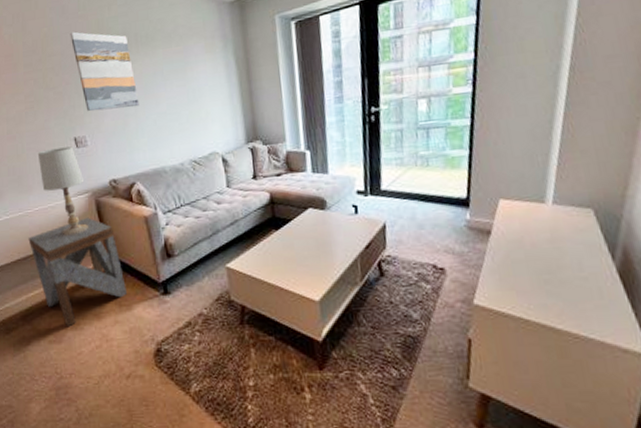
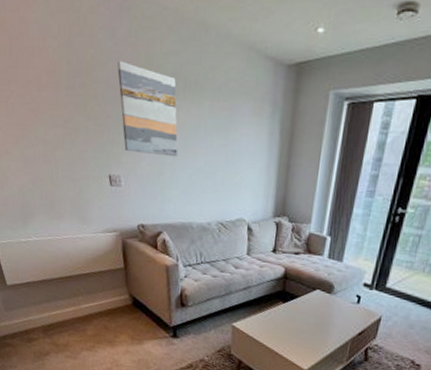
side table: present [28,217,128,328] -> none [55,254,141,348]
table lamp: present [37,146,88,236] -> none [71,181,114,269]

